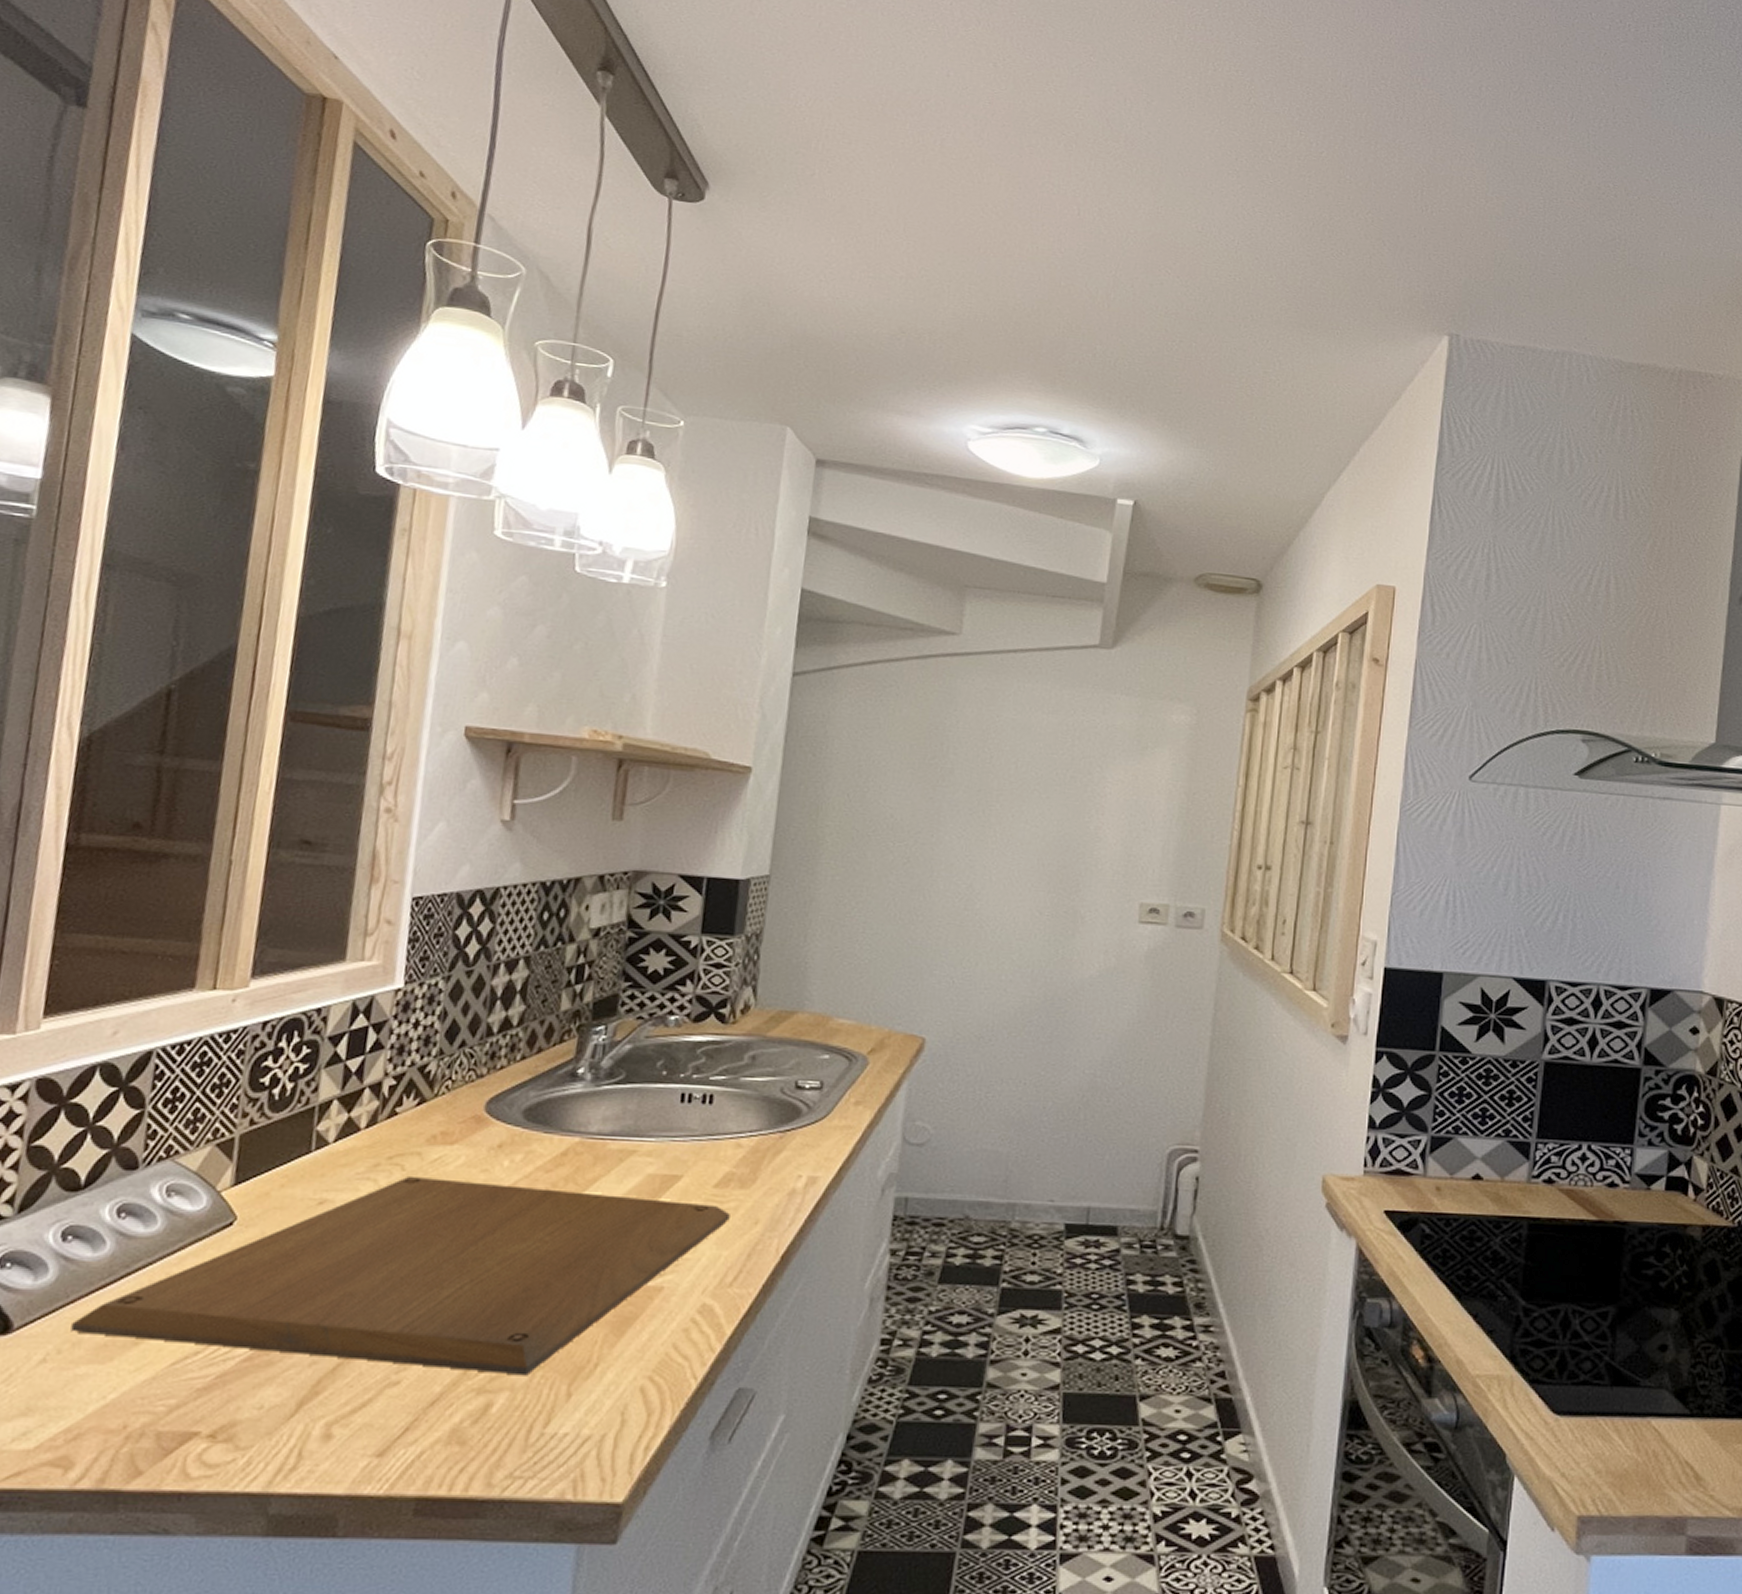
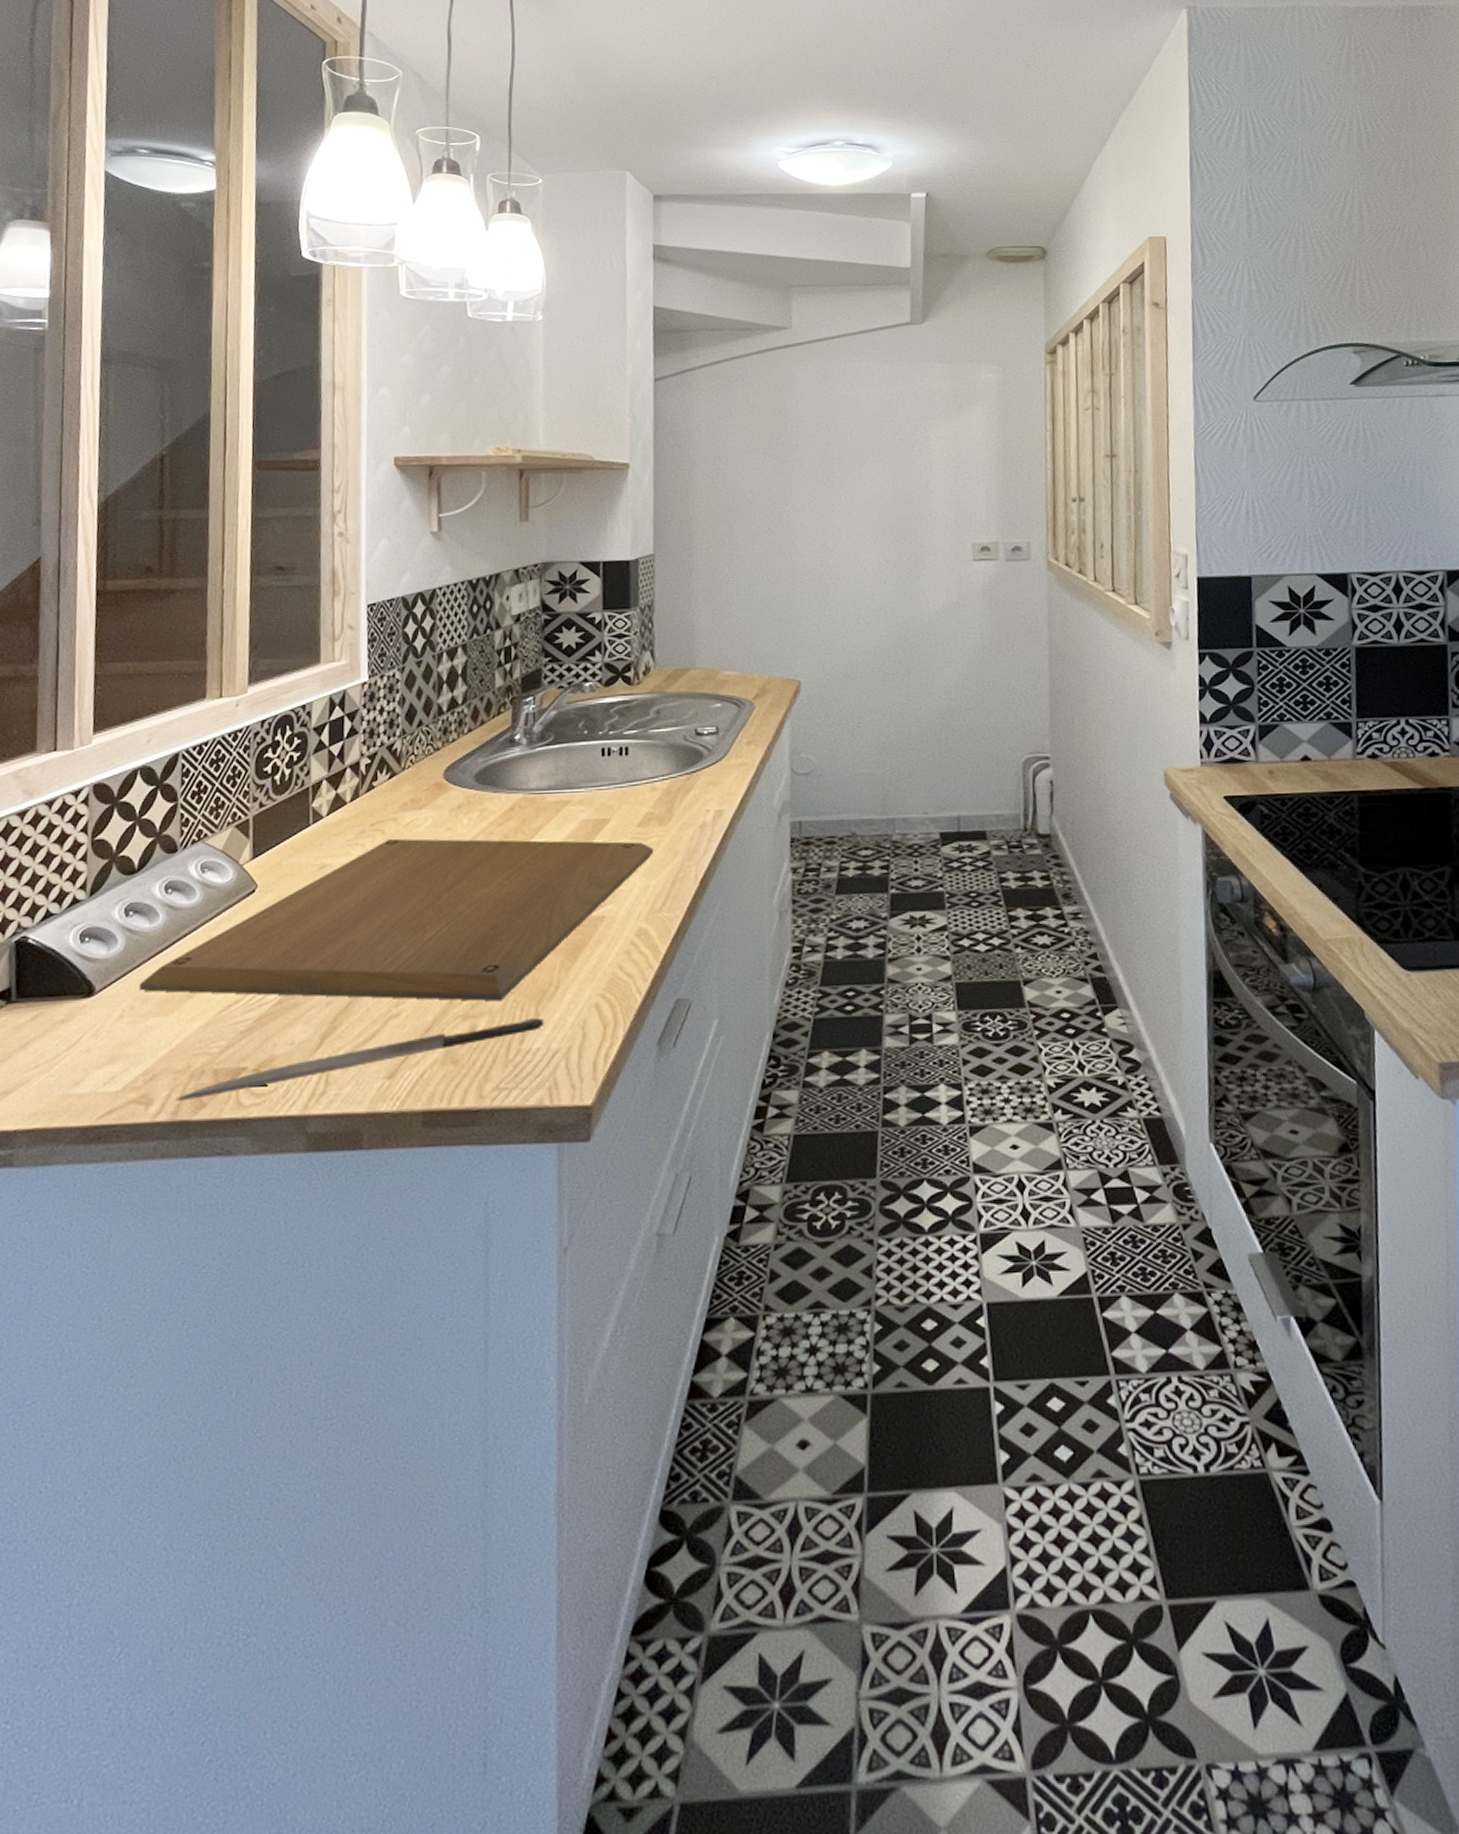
kitchen knife: none [101,1397,577,1468] -> present [174,1017,544,1102]

